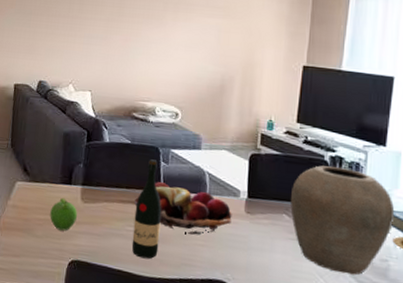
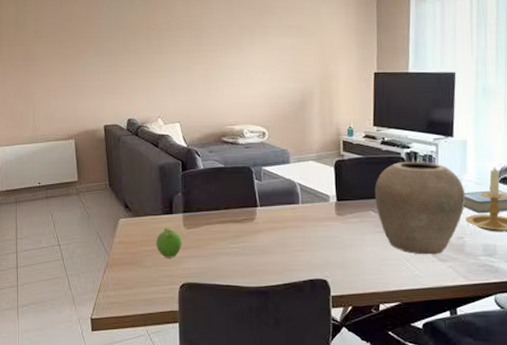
wine bottle: present [132,159,162,259] -> none [235,179,262,271]
fruit basket: present [134,182,232,236] -> none [234,199,325,242]

